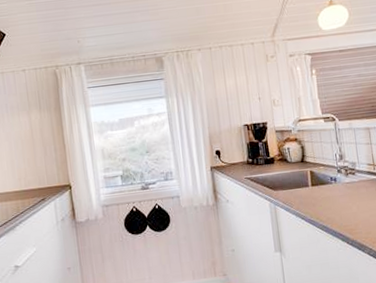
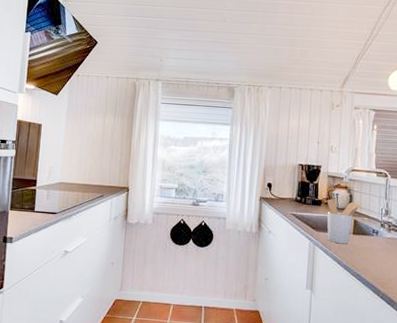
utensil holder: none [280,153,315,199] -> present [327,199,361,244]

